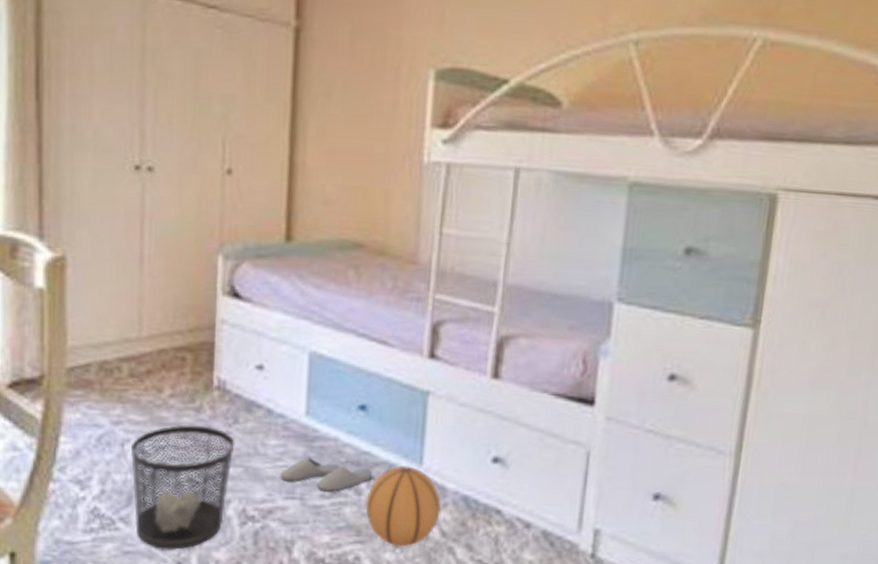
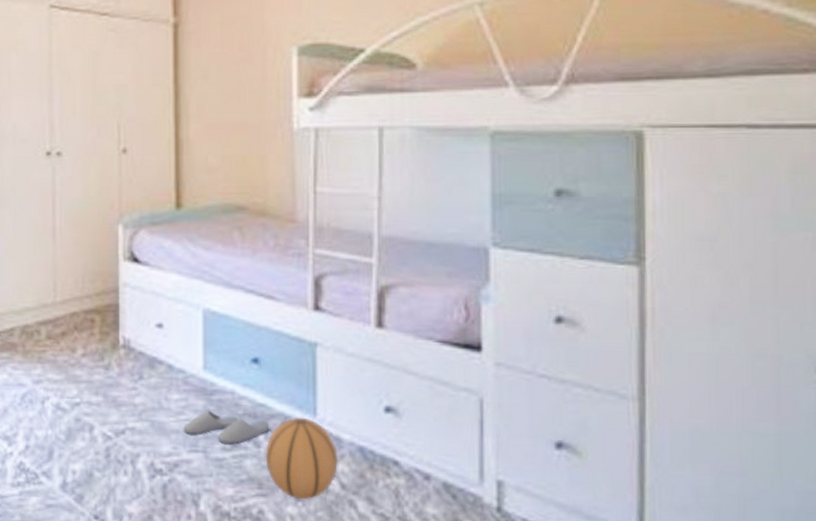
waste bin: present [130,425,235,550] -> none [50,382,141,503]

